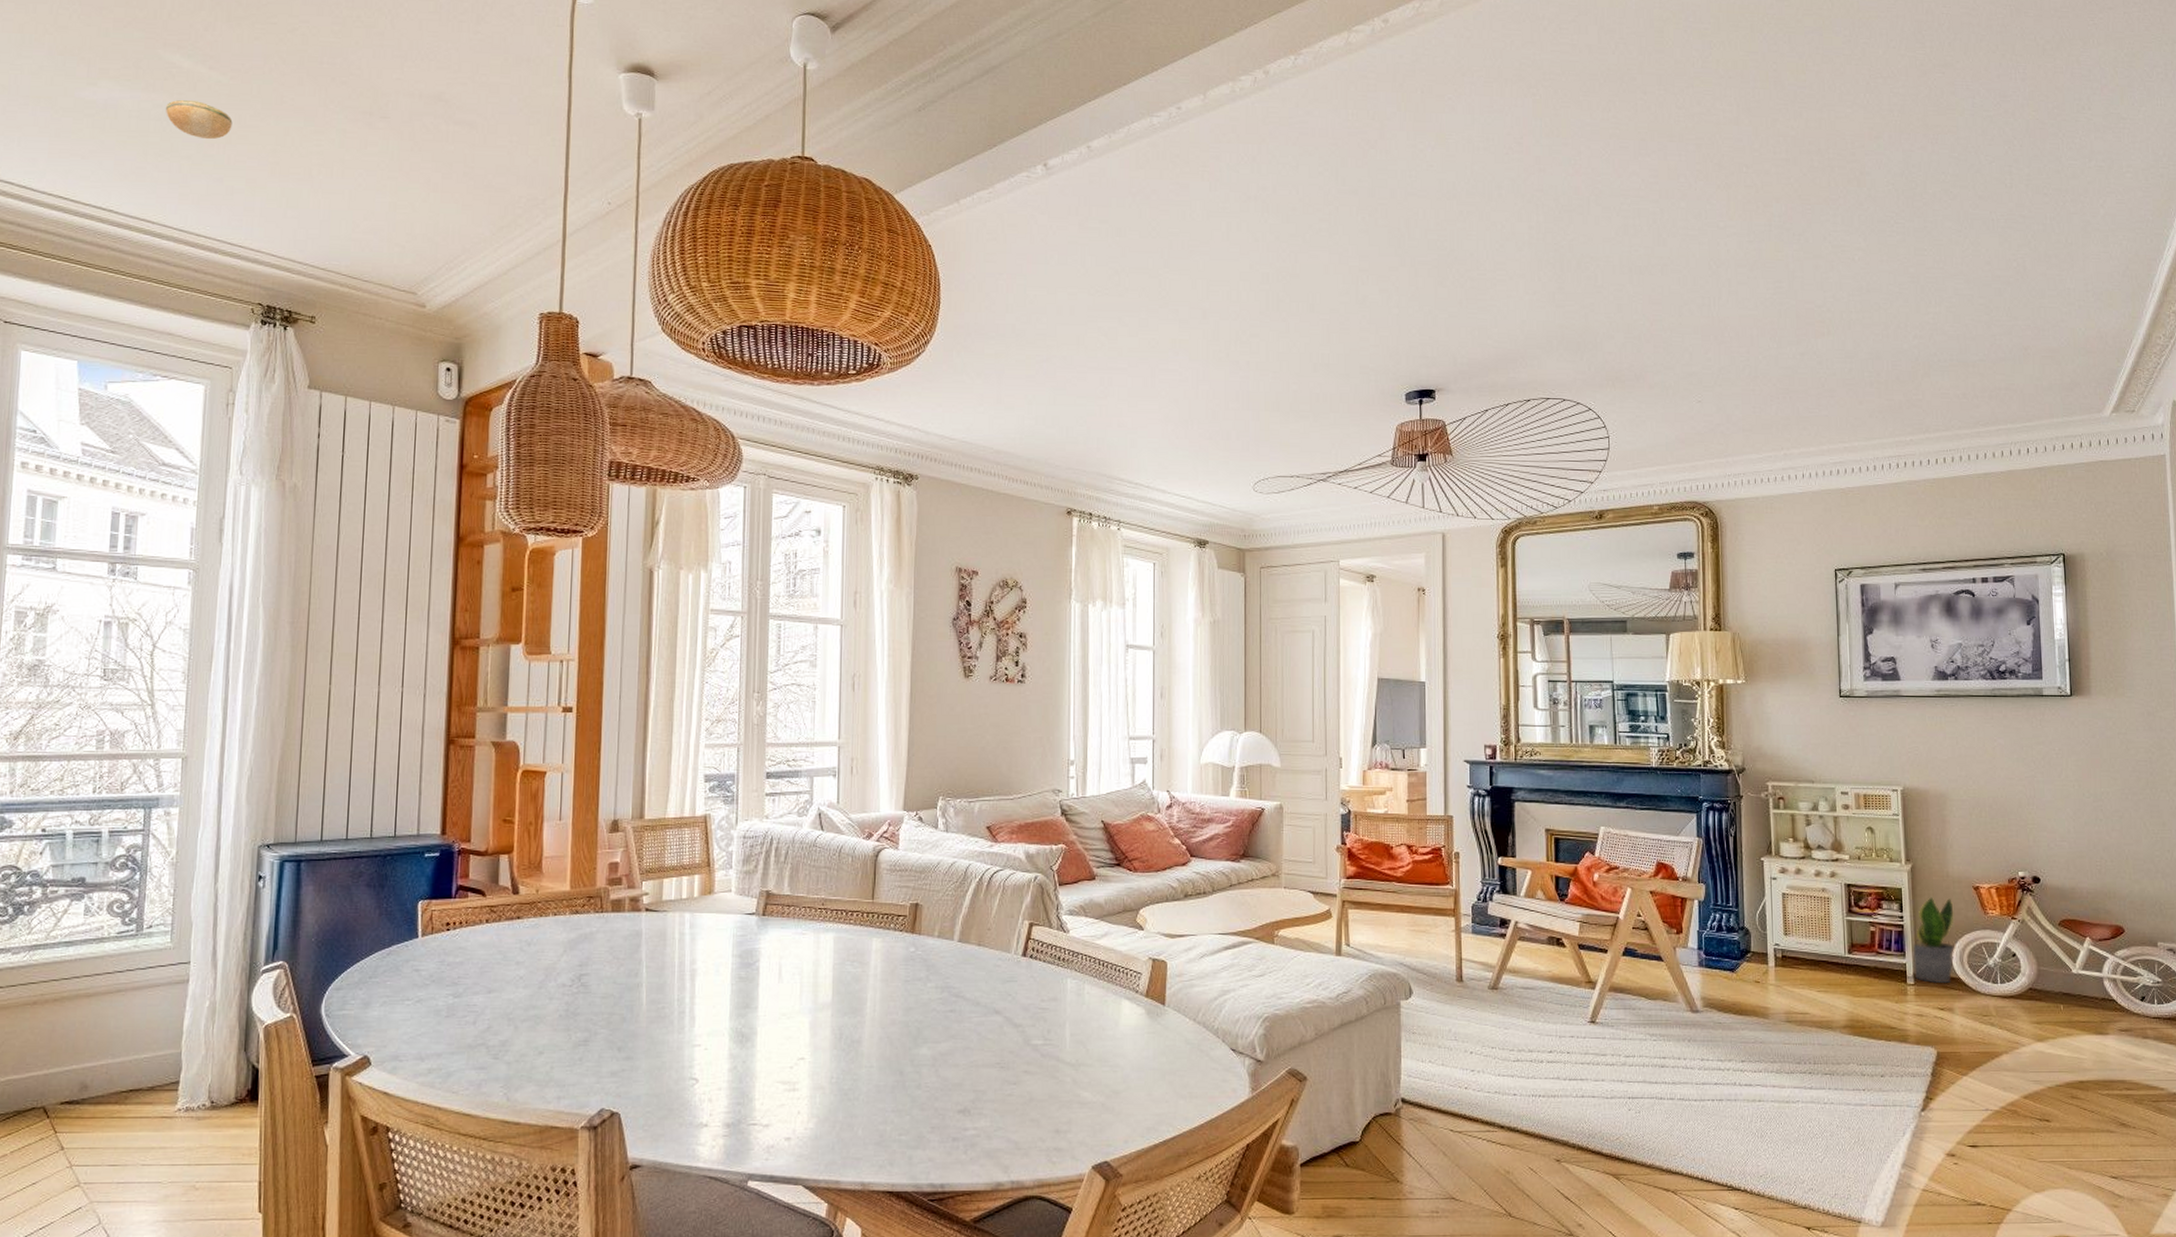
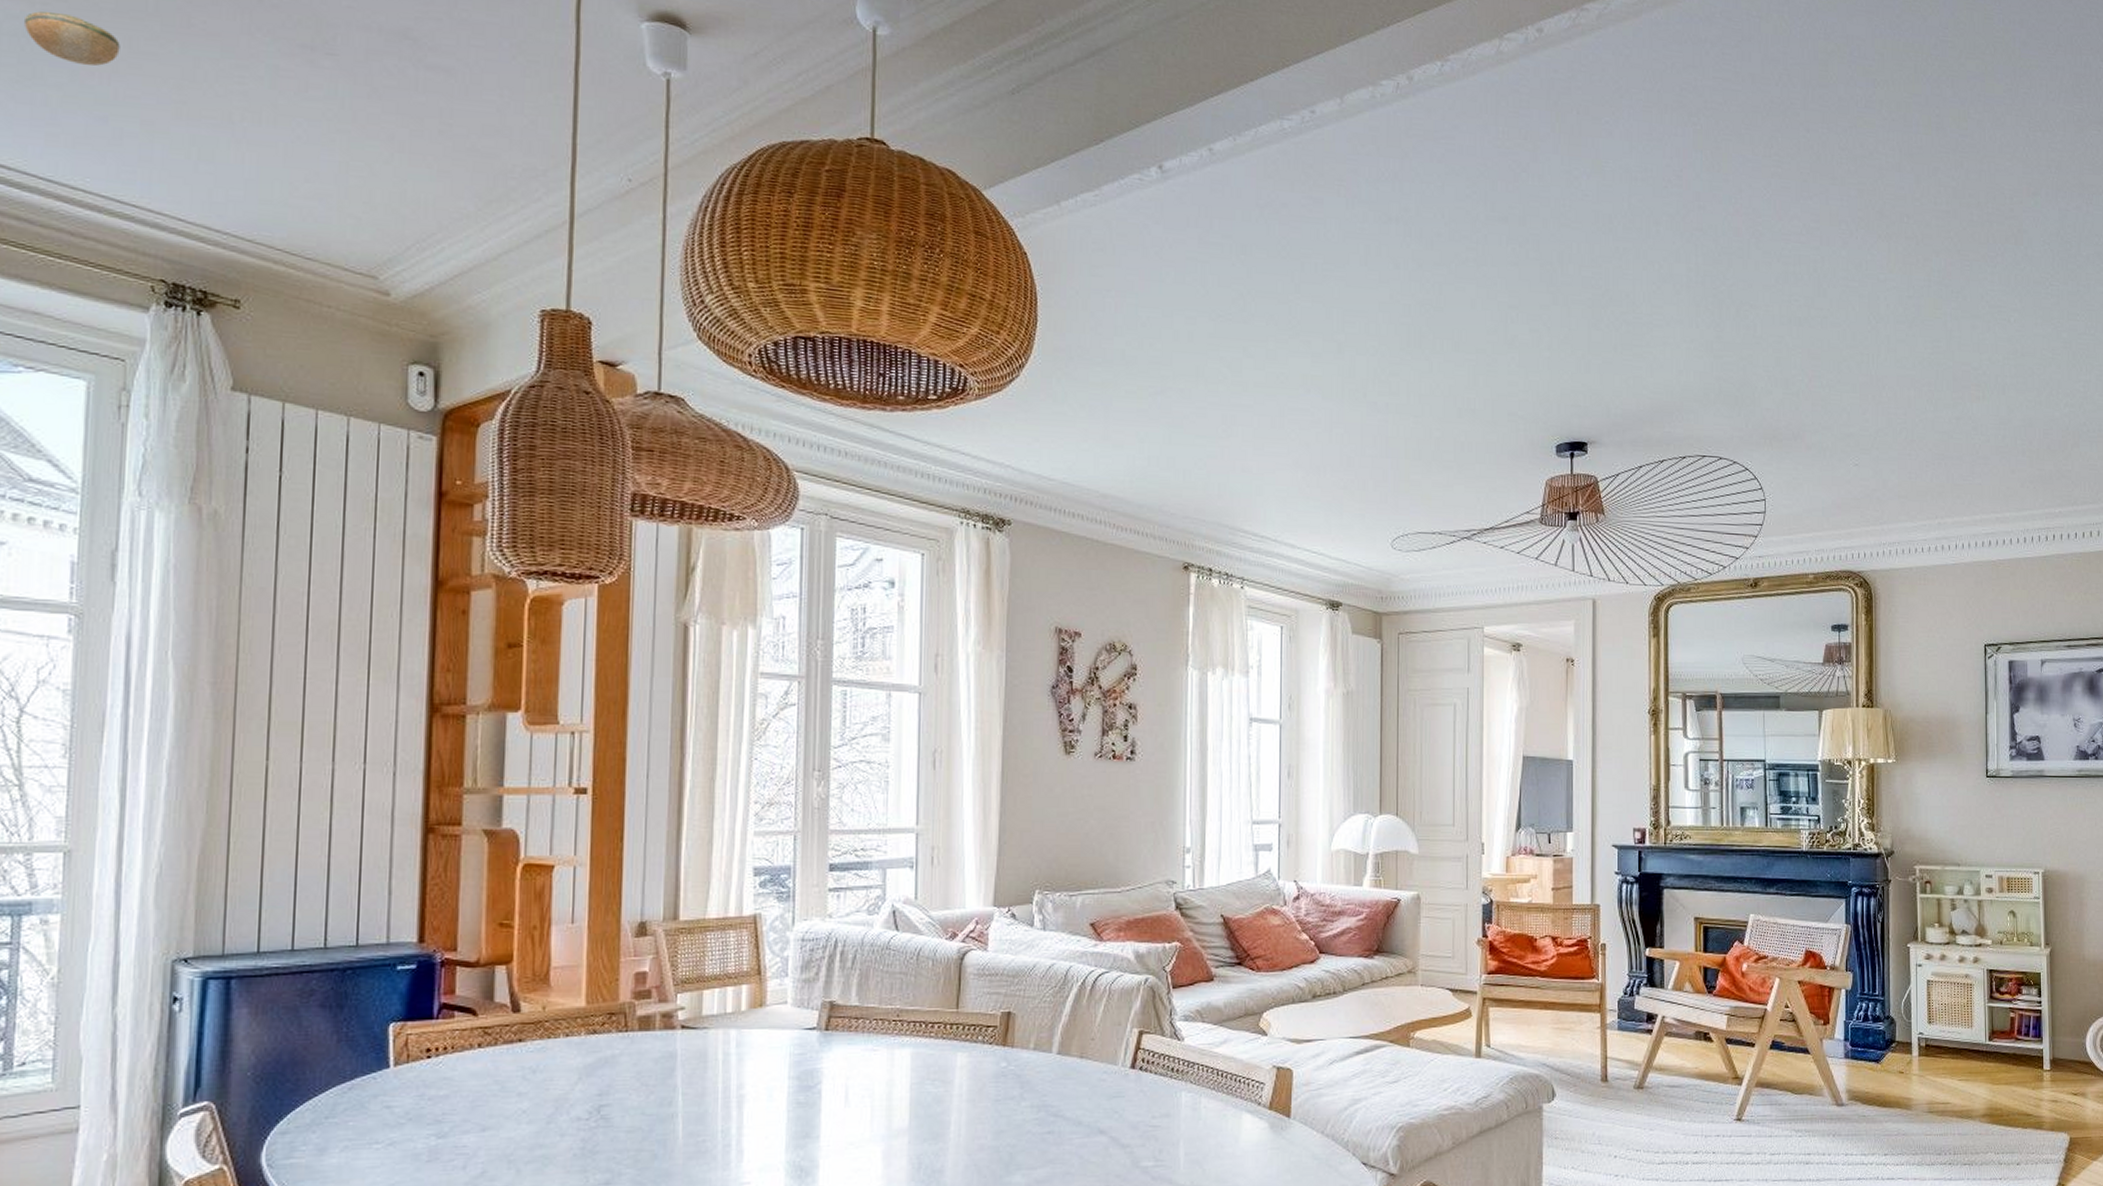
potted plant: present [1912,896,1956,984] -> none [2049,980,2089,1069]

